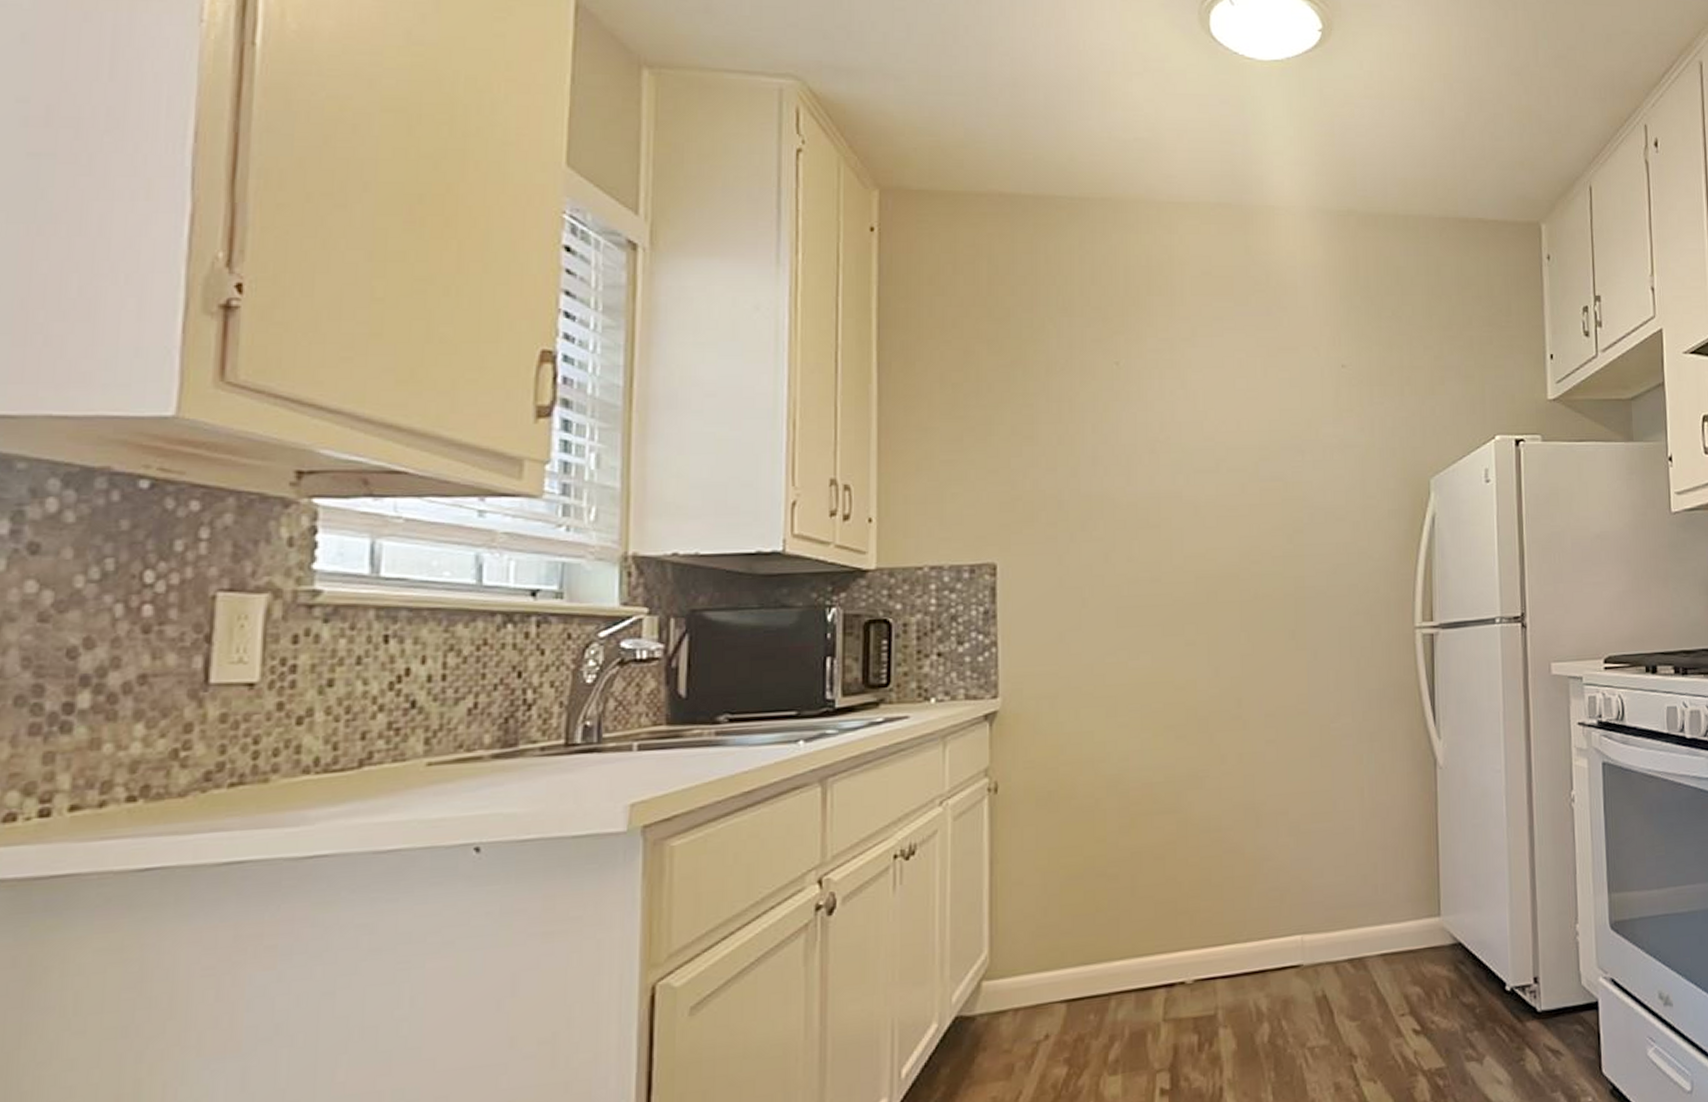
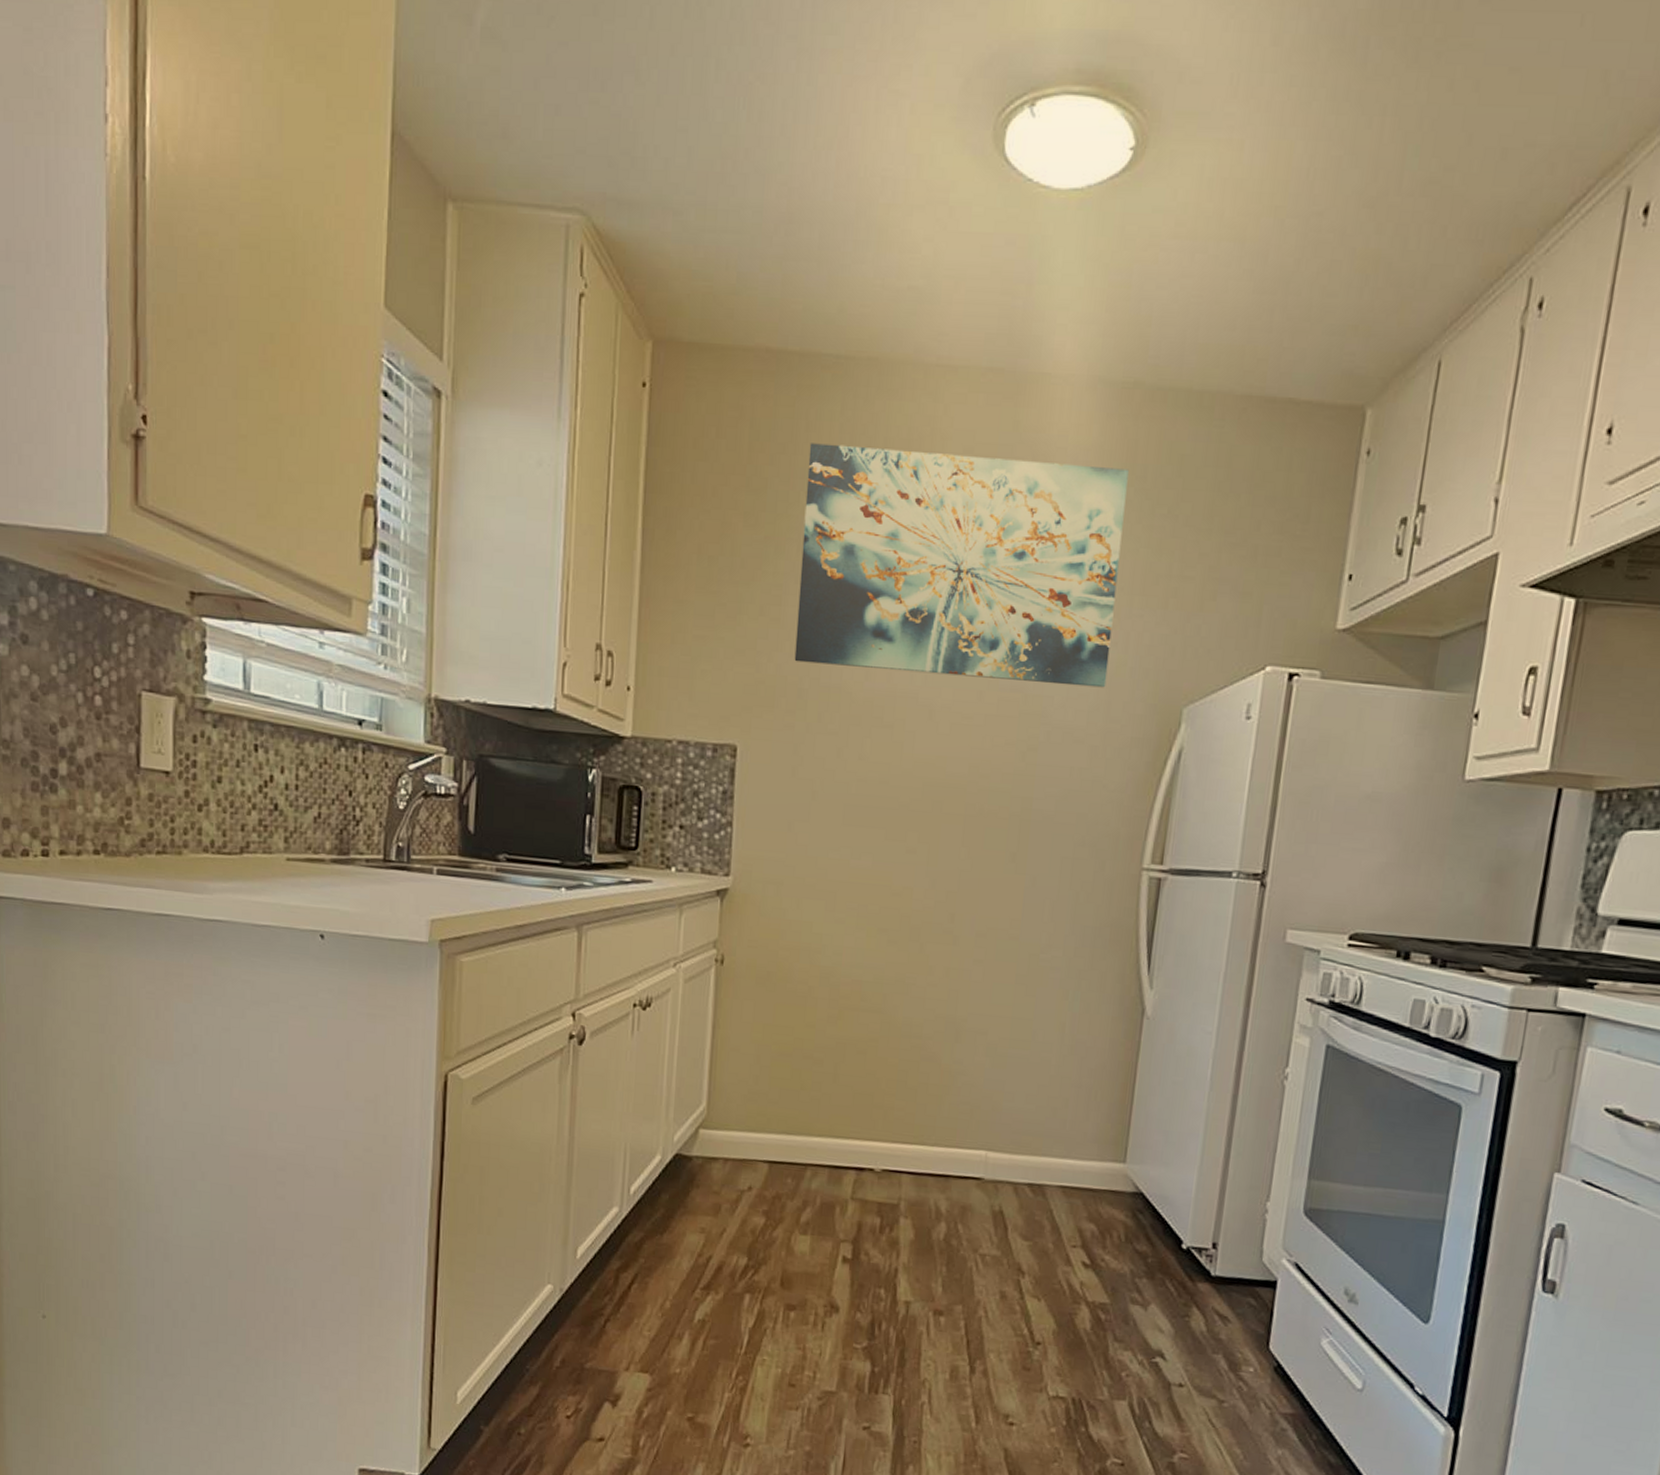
wall art: none [1050,274,1359,476] -> present [794,443,1129,688]

